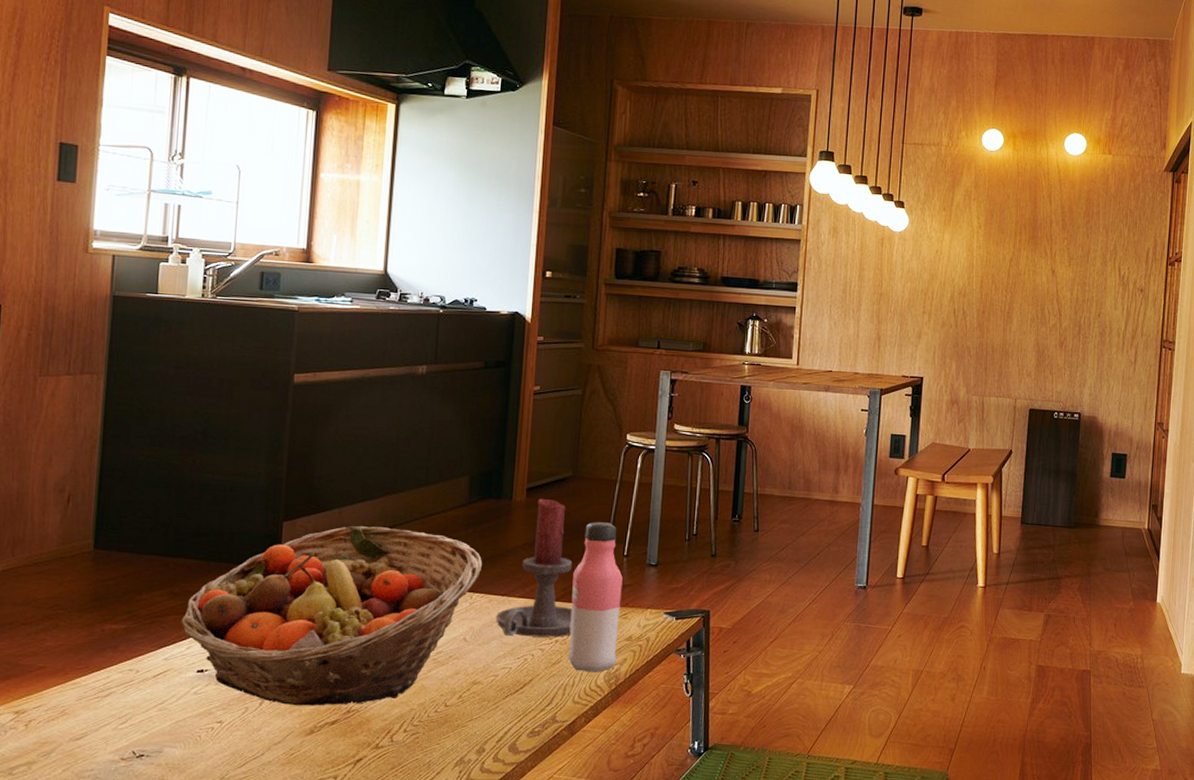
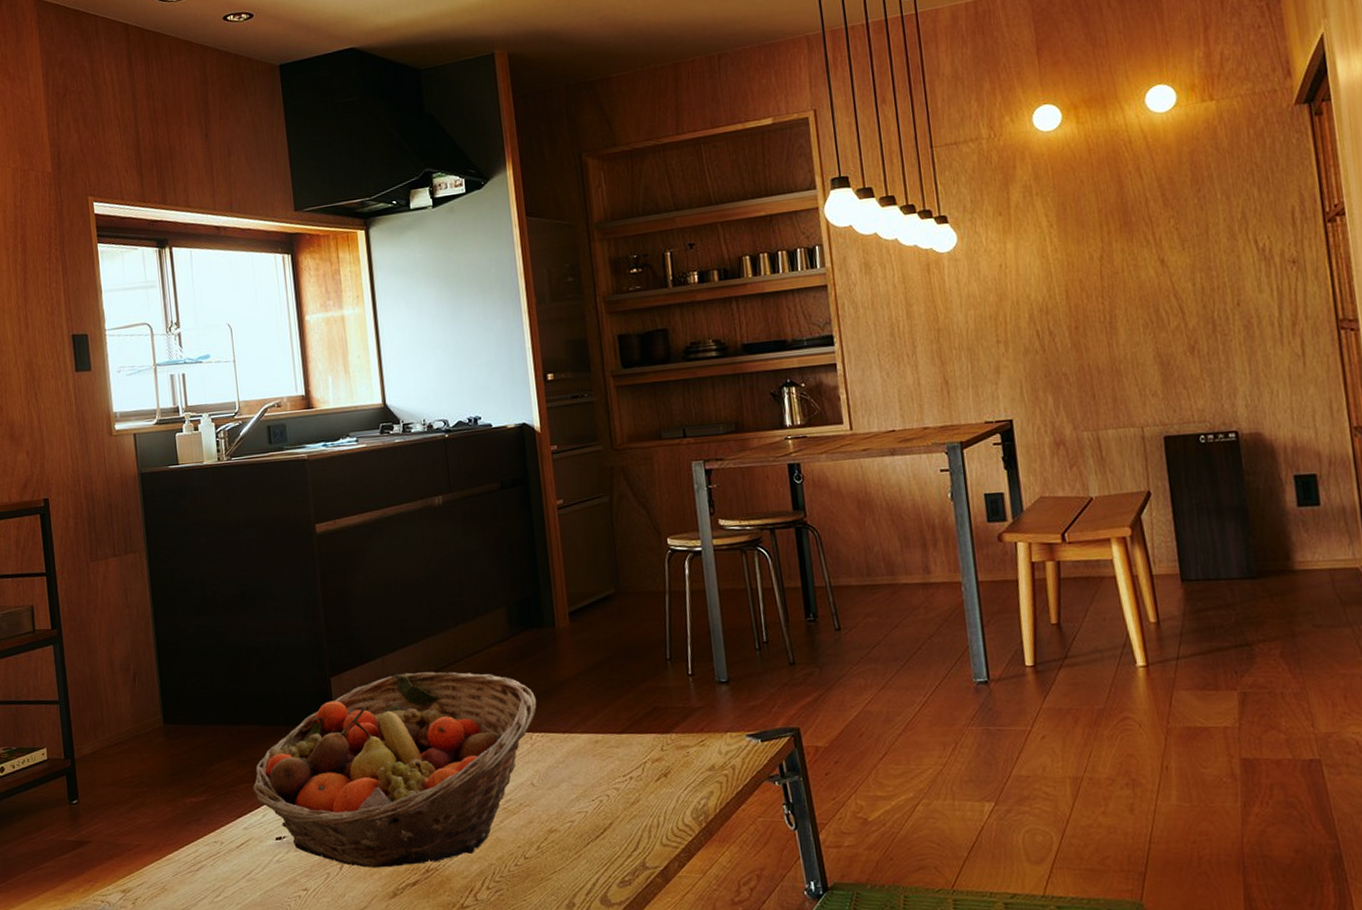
candle holder: present [496,498,573,637] -> none [560,621,646,777]
water bottle: present [568,521,623,673] -> none [635,639,703,810]

